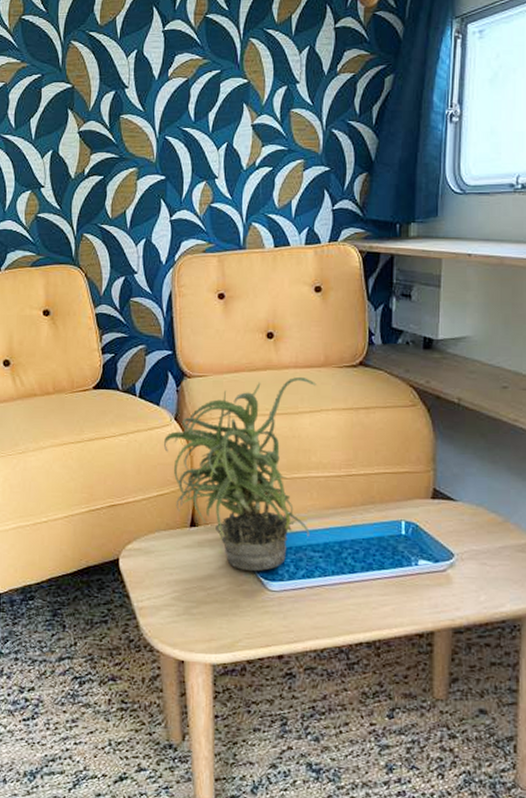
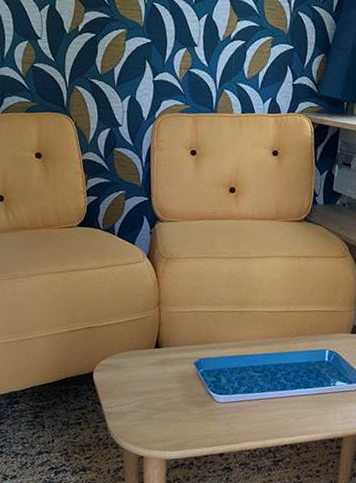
potted plant: present [163,376,317,572] -> none [136,227,268,387]

